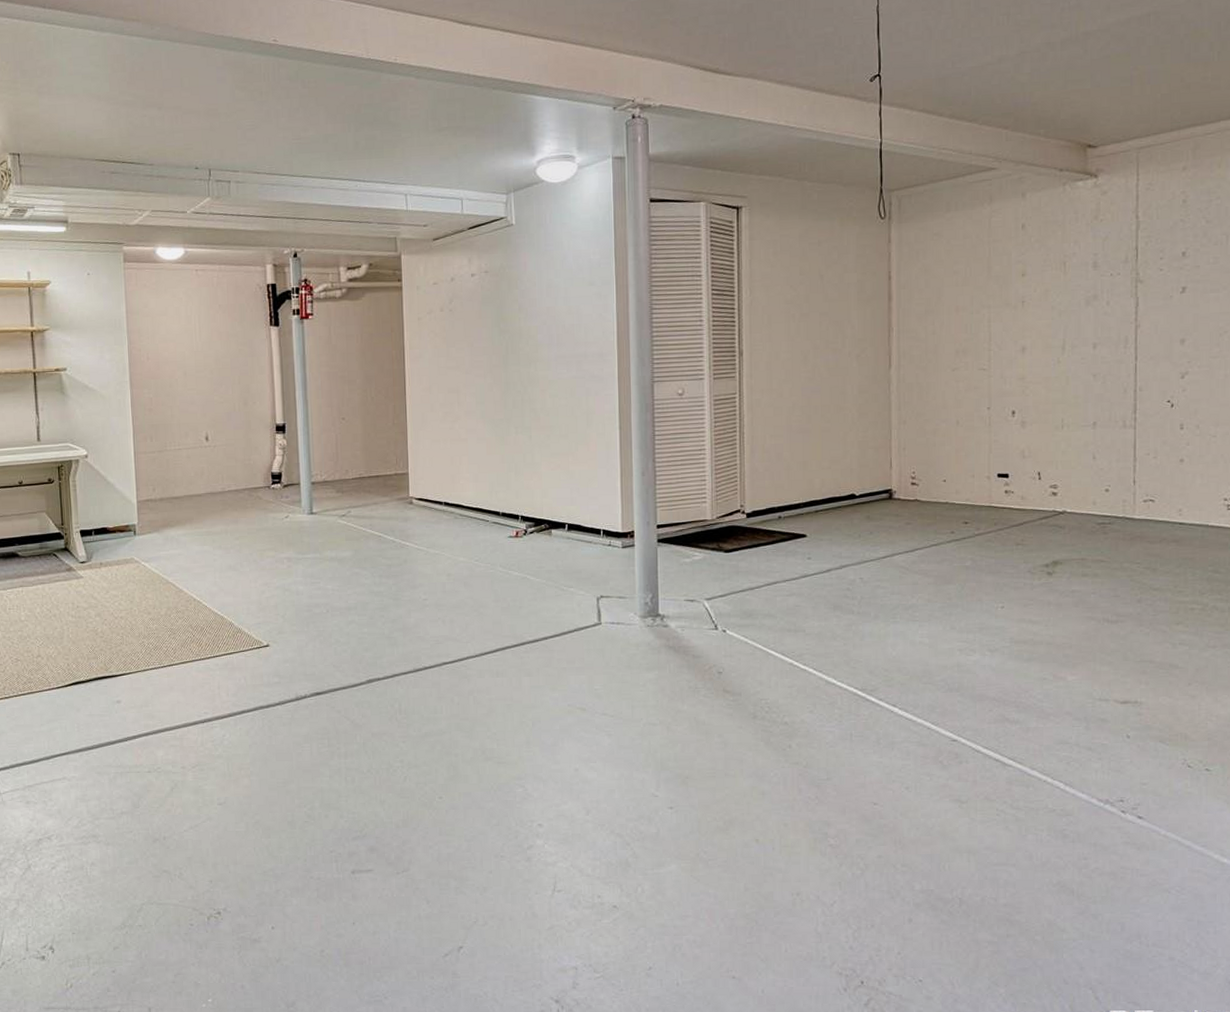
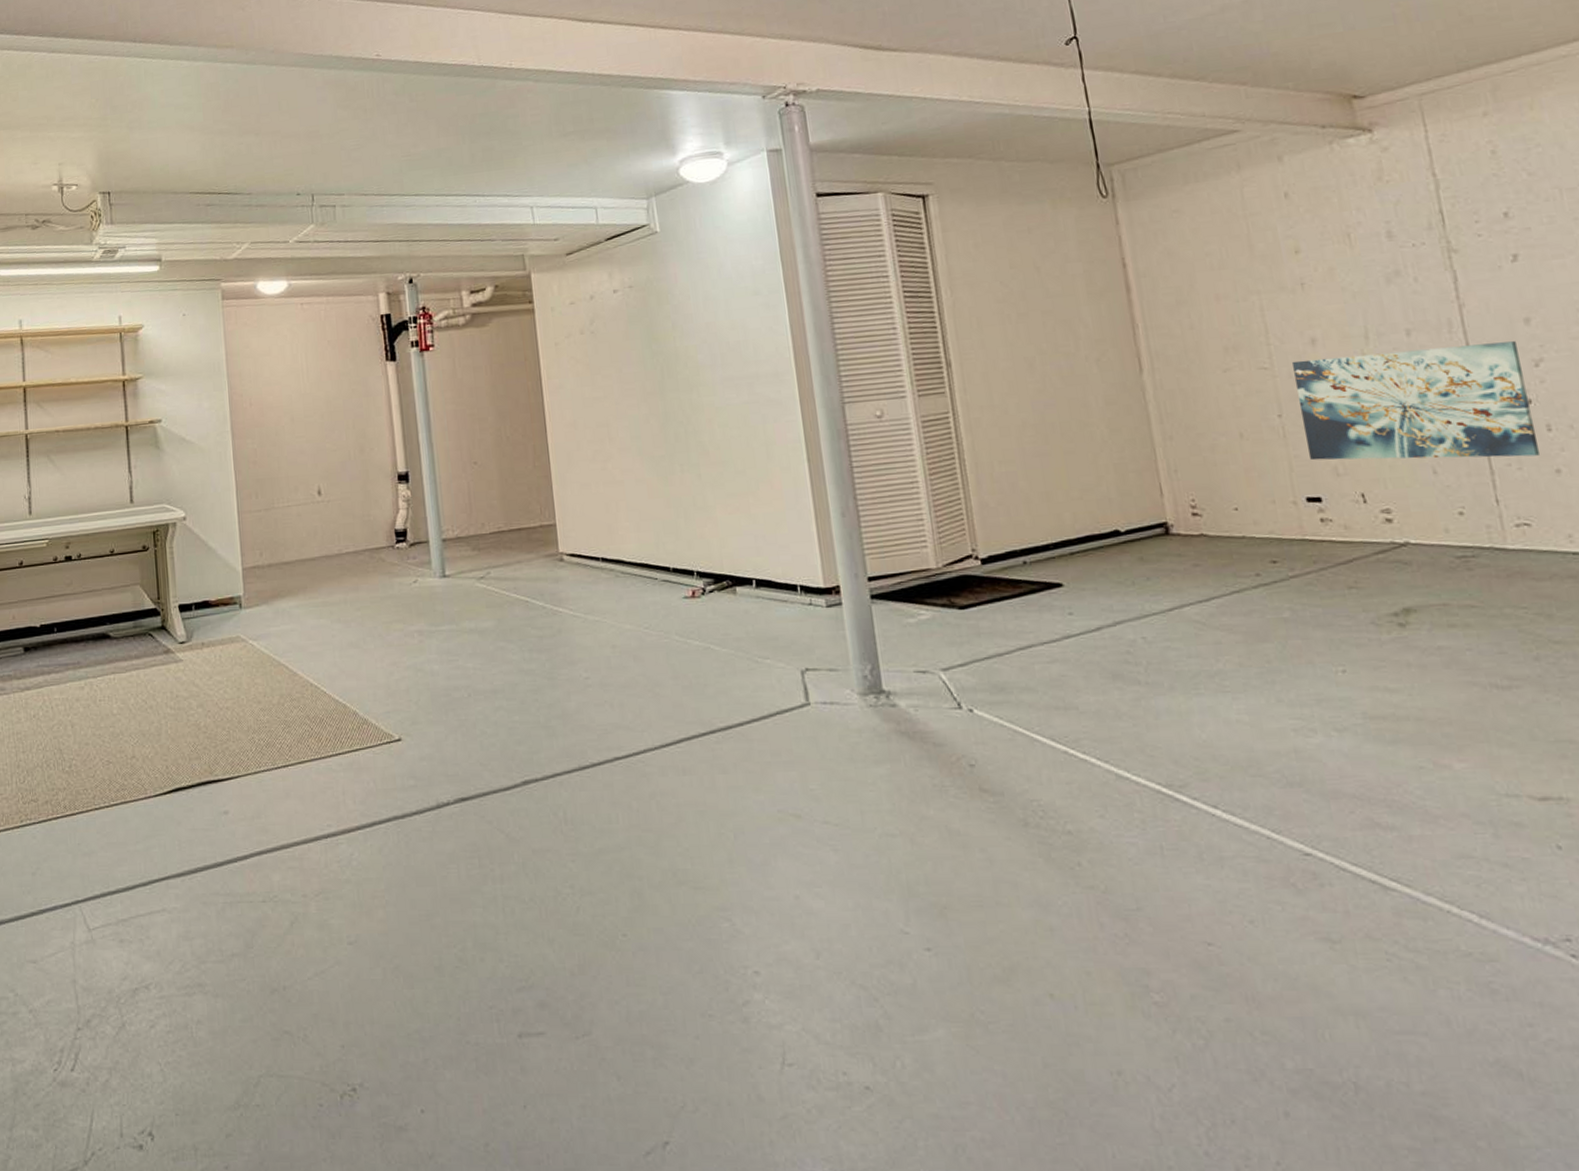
wall art: none [1004,357,1172,449] -> present [1291,341,1541,461]

